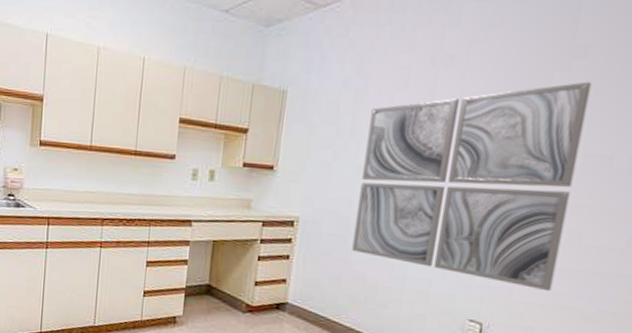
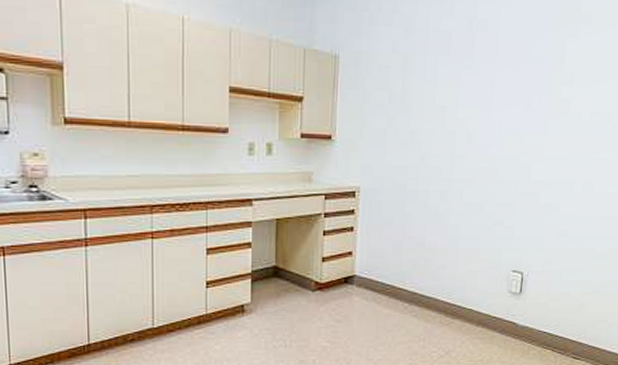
wall art: present [352,81,592,292] -> none [410,46,595,237]

